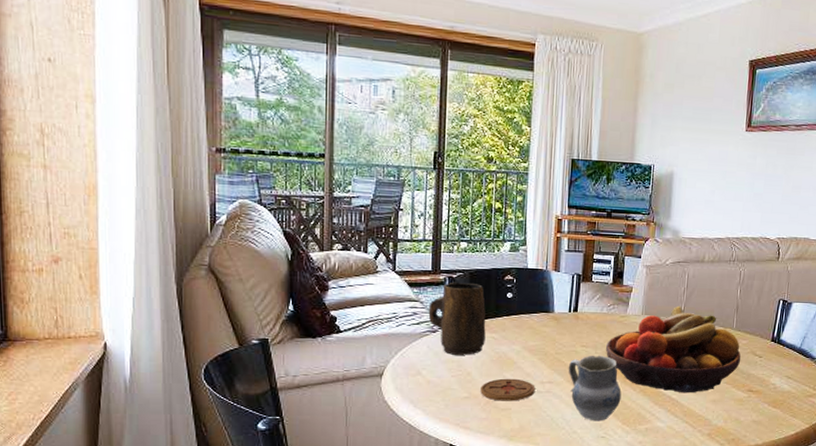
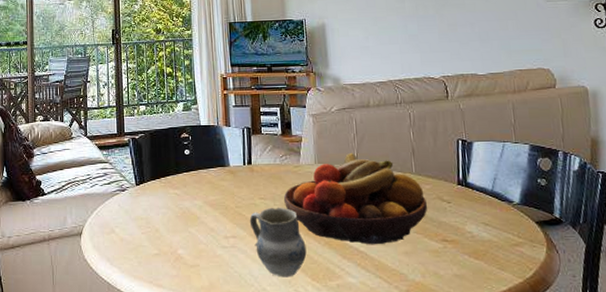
mug: present [428,282,486,356] -> none [117,142,169,213]
coaster: present [480,378,536,401] -> none [169,234,221,257]

